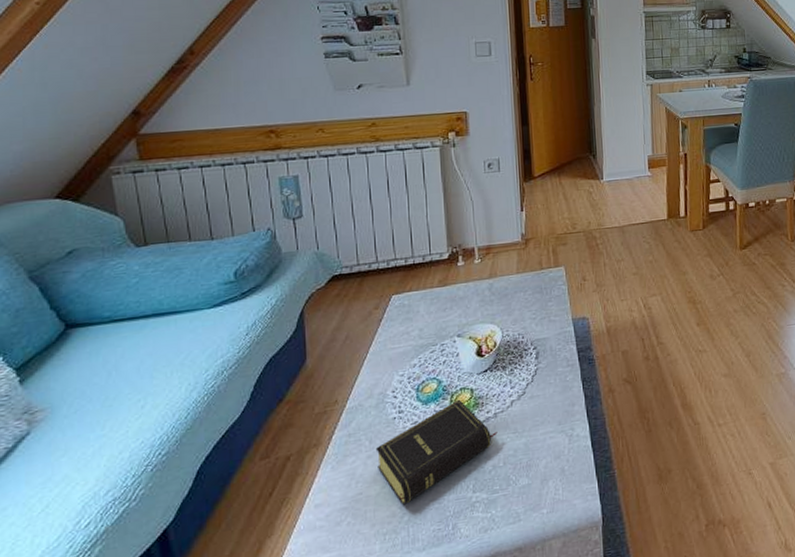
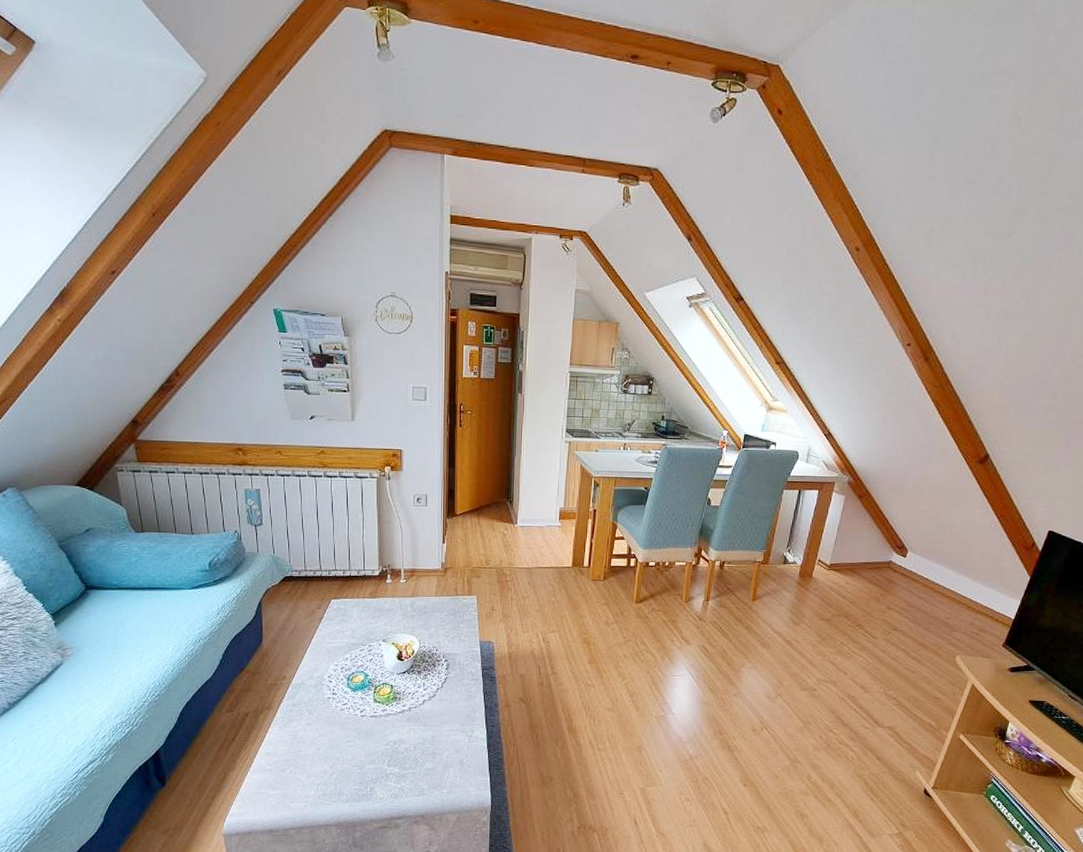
book: present [375,399,497,505] -> none [313,691,410,765]

